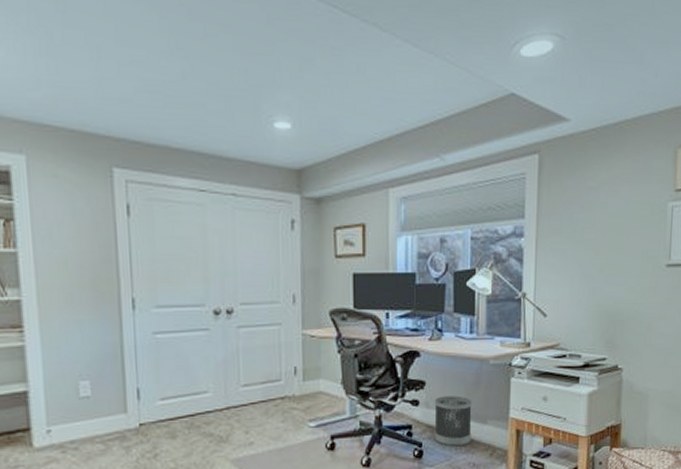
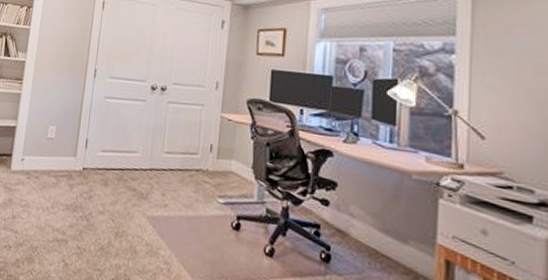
wastebasket: present [434,395,472,447] -> none [344,201,390,263]

